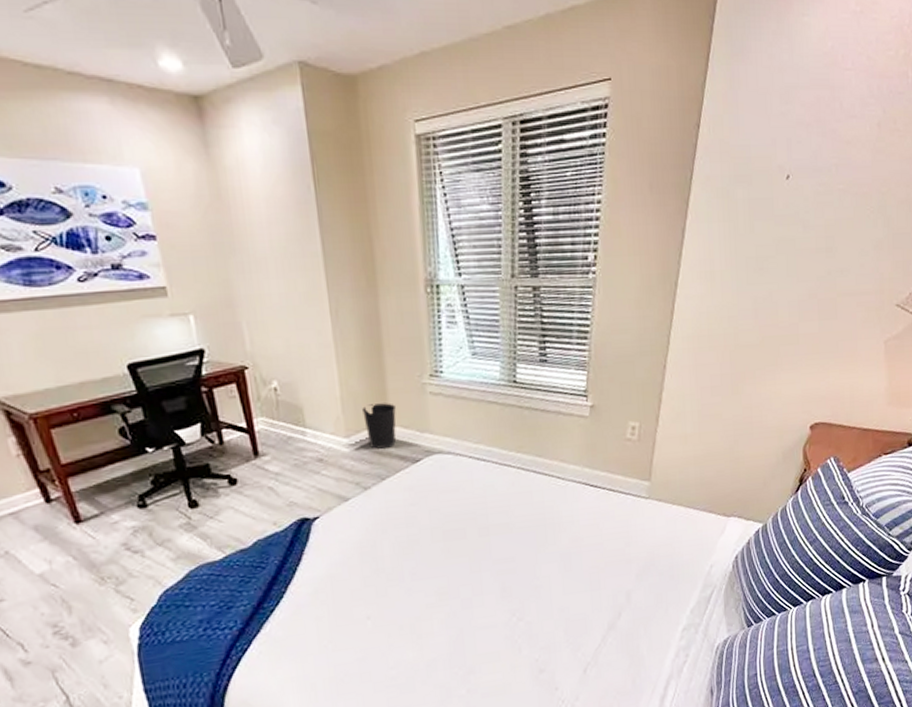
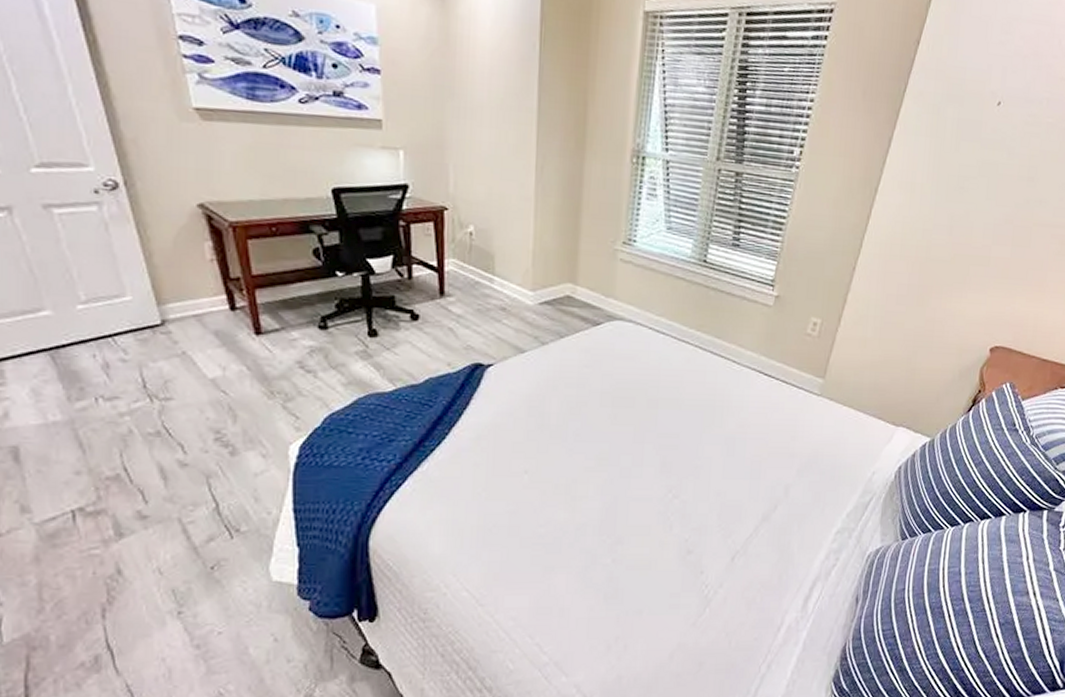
wastebasket: present [362,403,396,449] -> none [552,262,585,307]

